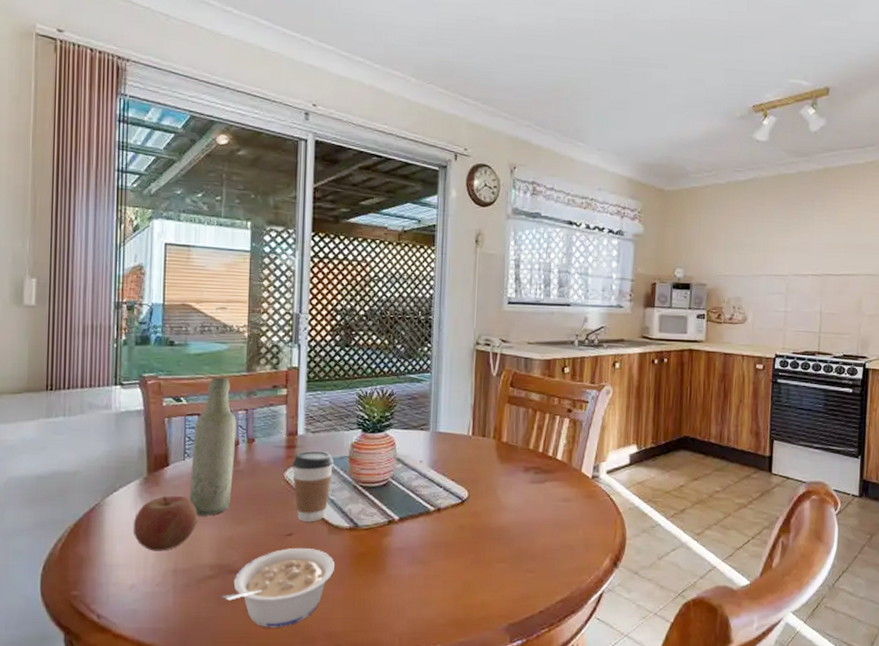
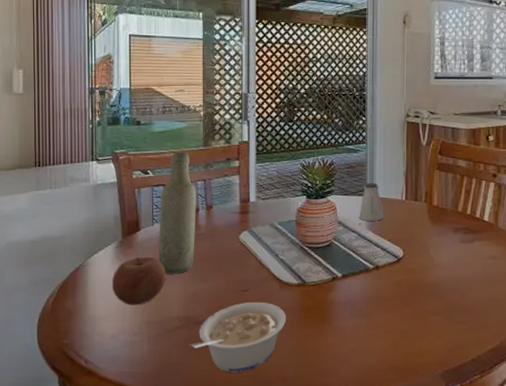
coffee cup: present [292,451,335,522] -> none [246,216,283,279]
saltshaker: none [420,415,448,458] -> present [358,182,384,221]

